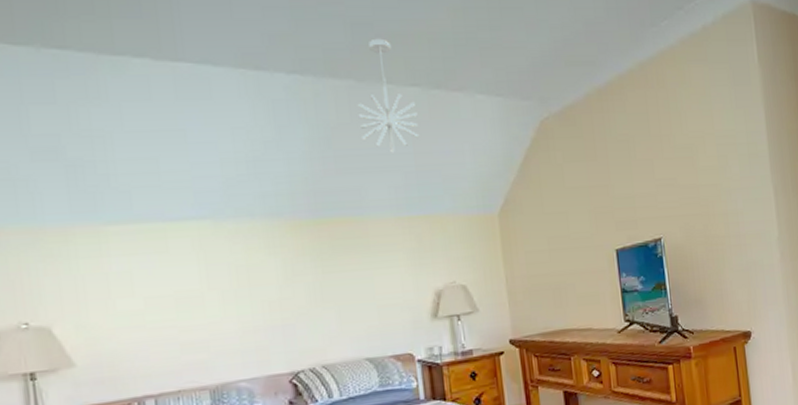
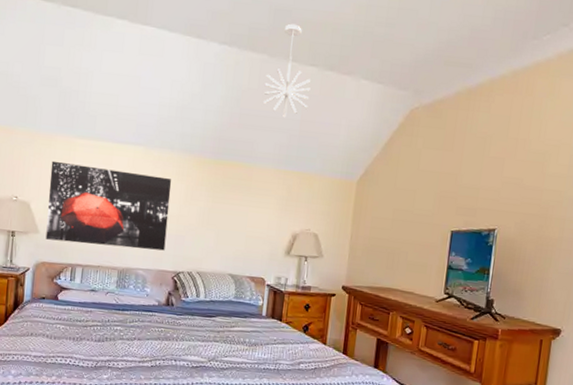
wall art: none [73,254,271,373] -> present [45,160,172,251]

